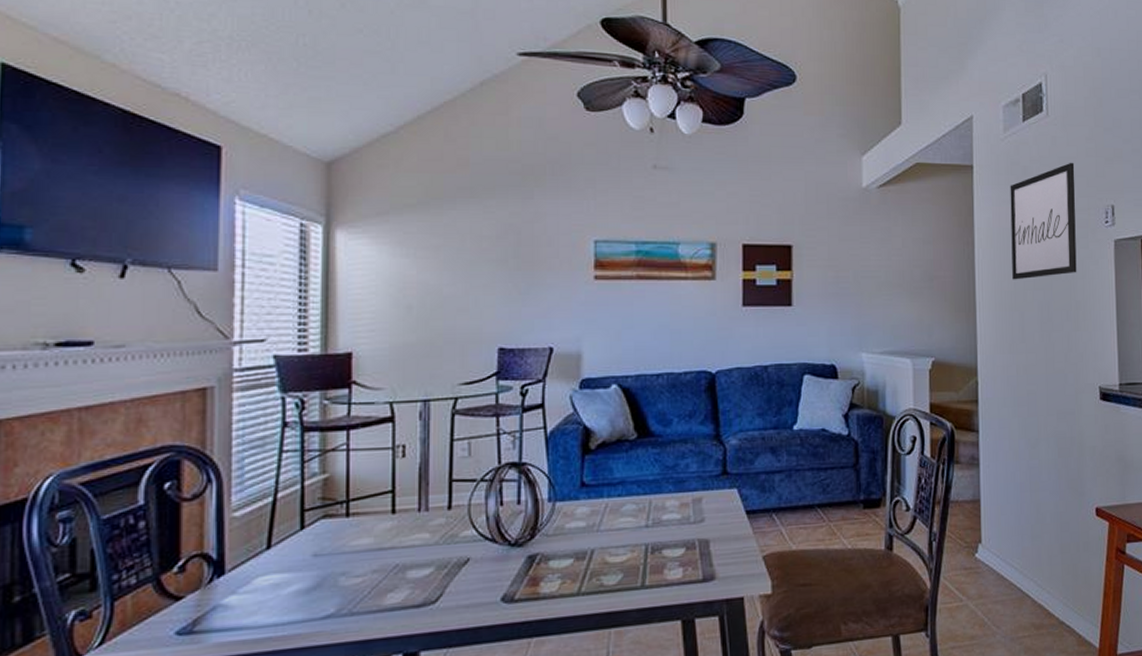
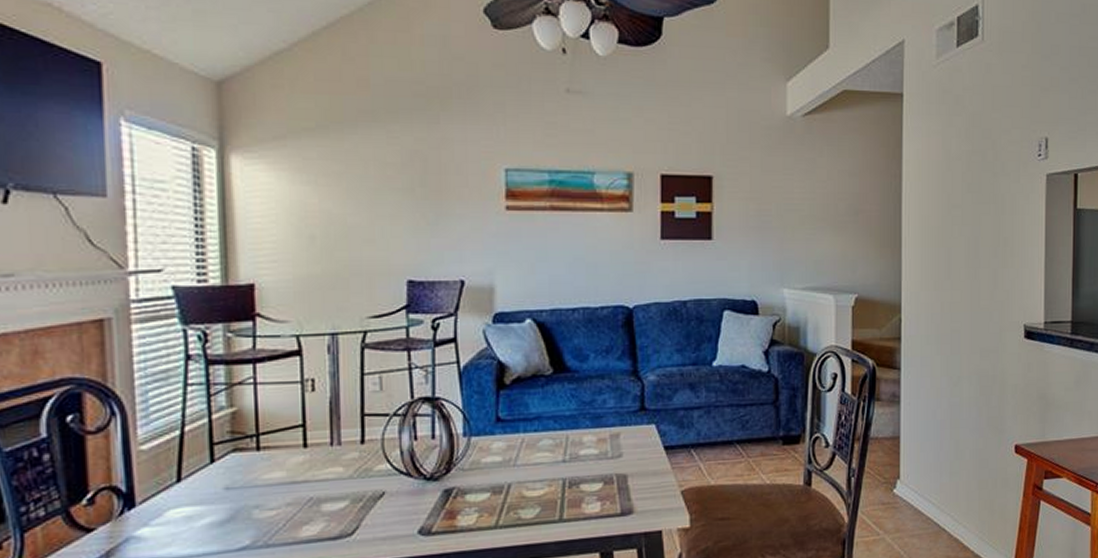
wall art: present [1010,162,1077,280] -> none [940,91,1009,215]

